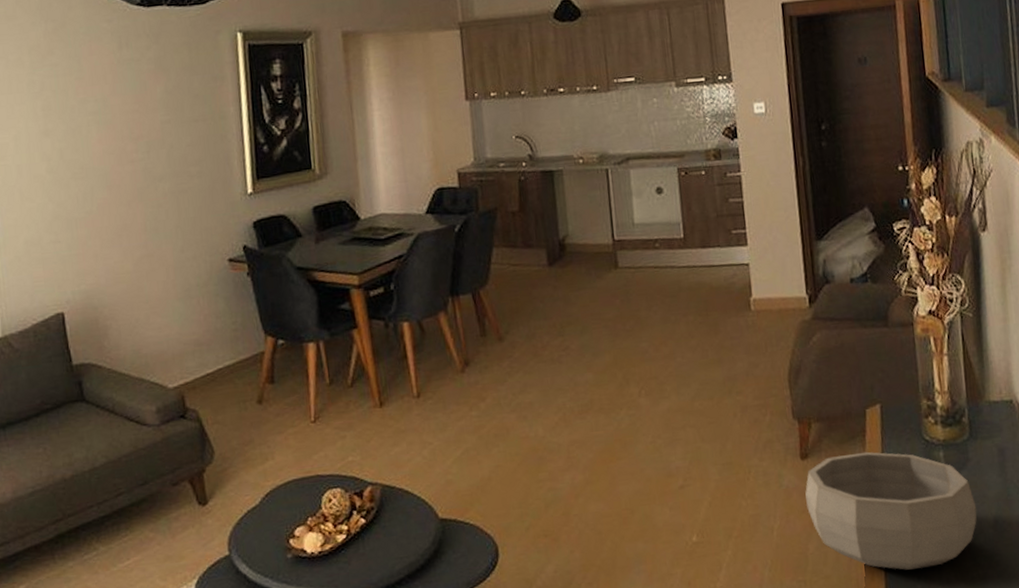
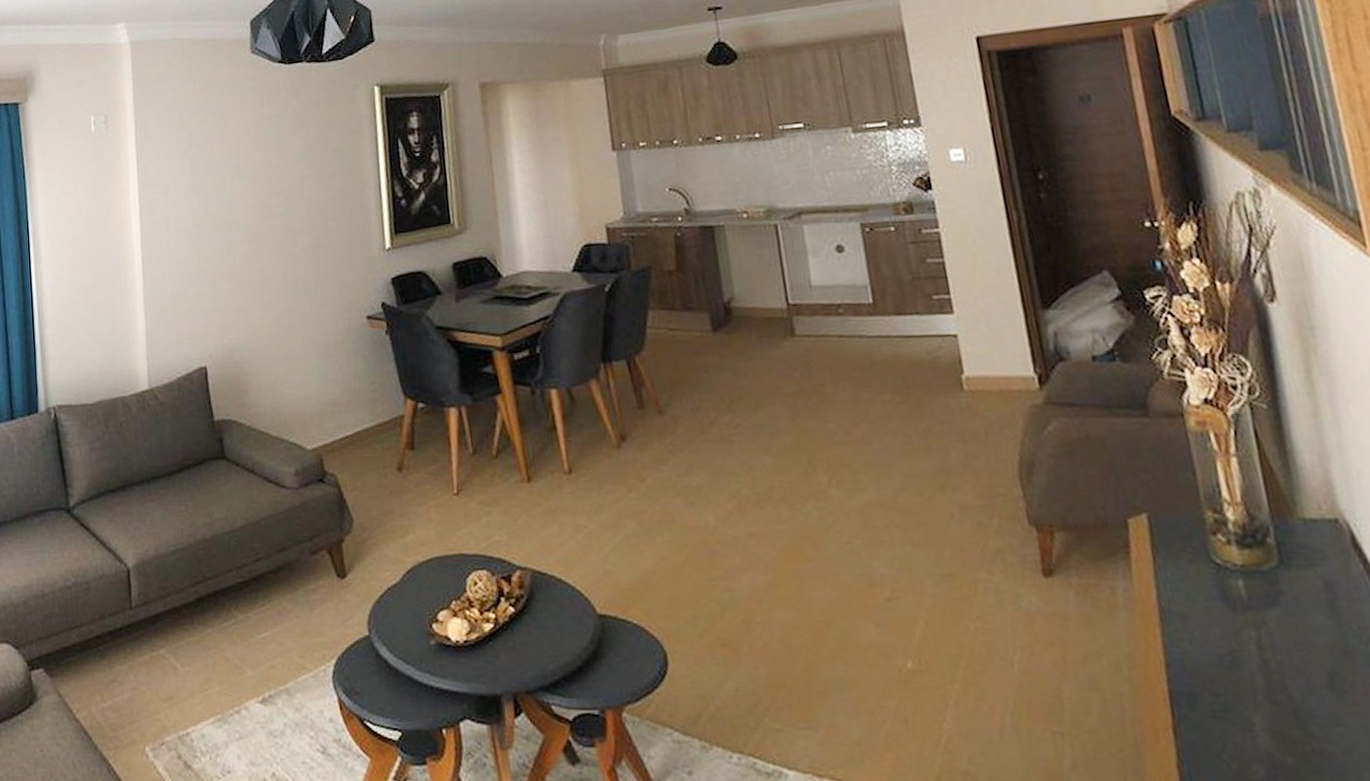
decorative bowl: present [805,451,977,571] -> none [1052,573,1303,734]

